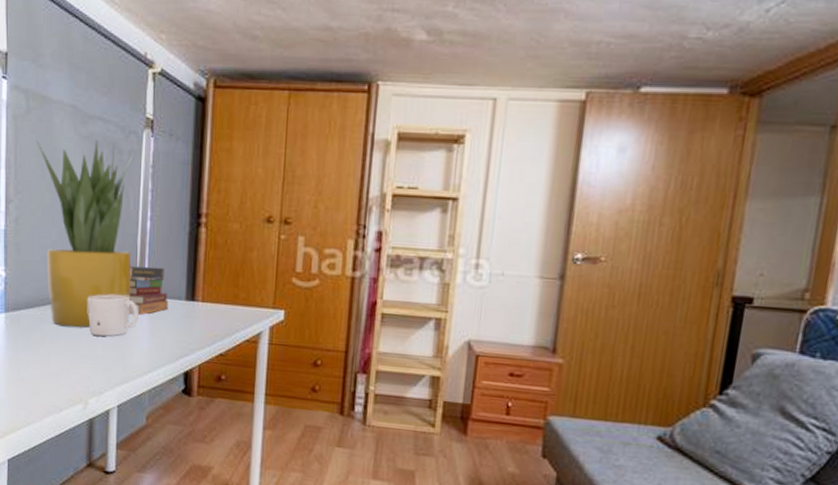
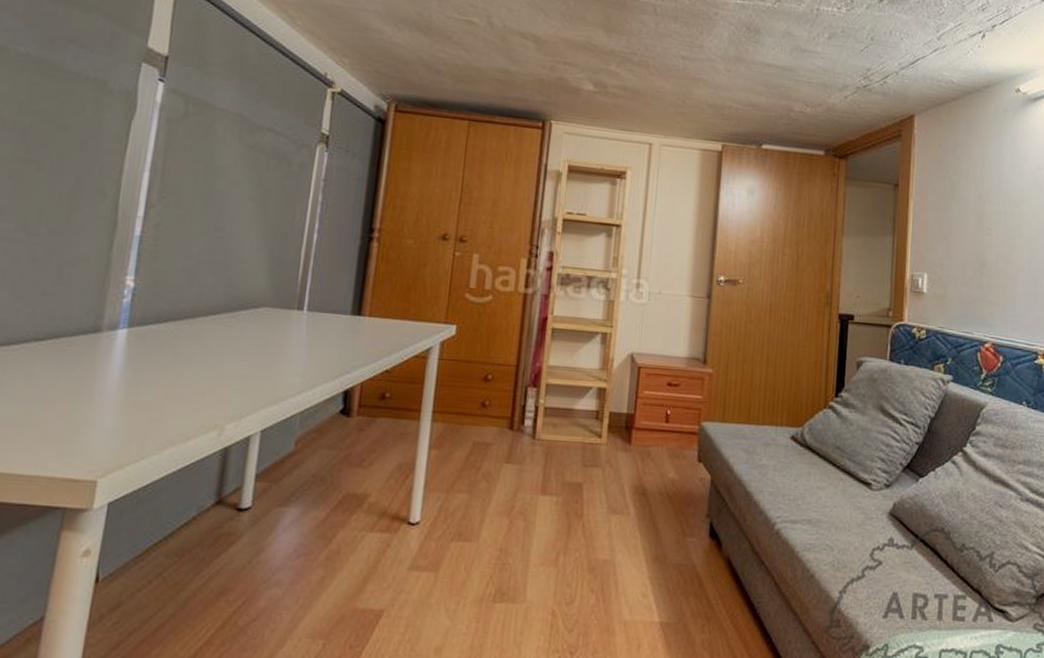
planter: present [37,140,135,328] -> none [187,145,306,344]
mug: present [87,294,139,338] -> none [234,308,296,355]
books: present [128,265,169,316] -> none [283,278,332,331]

